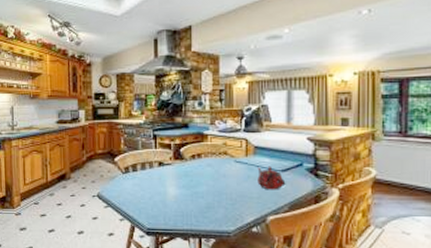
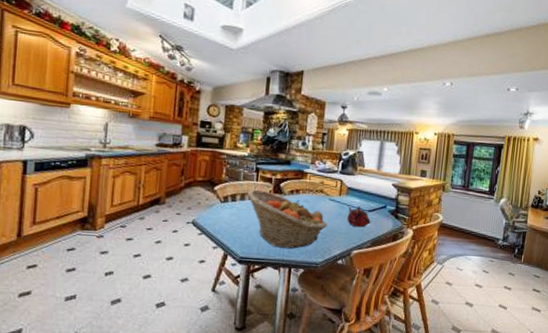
fruit basket: none [146,157,237,217] -> present [246,189,328,249]

